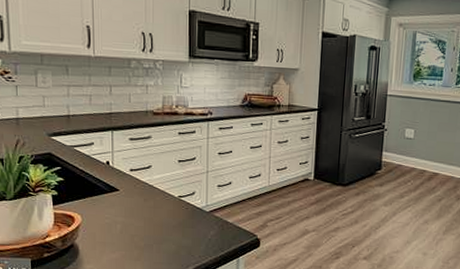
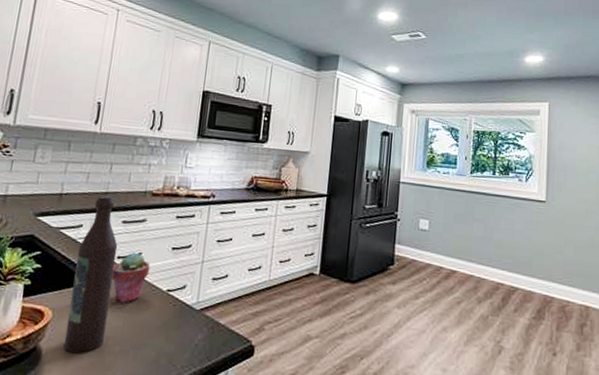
wine bottle: none [94,116,130,248] -> present [63,195,118,353]
potted succulent: none [128,165,161,208] -> present [111,252,151,303]

